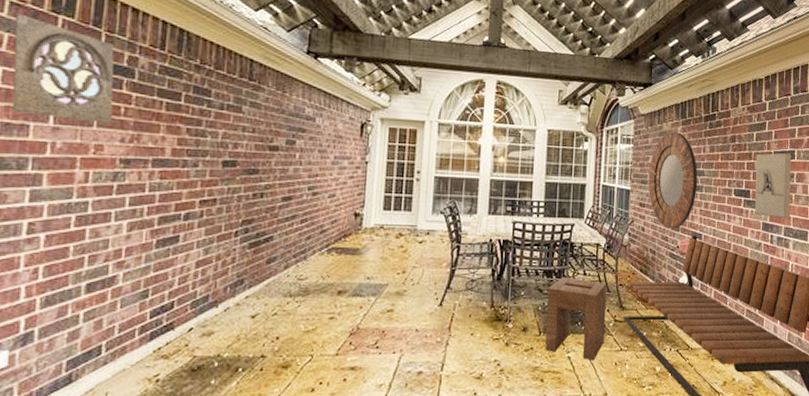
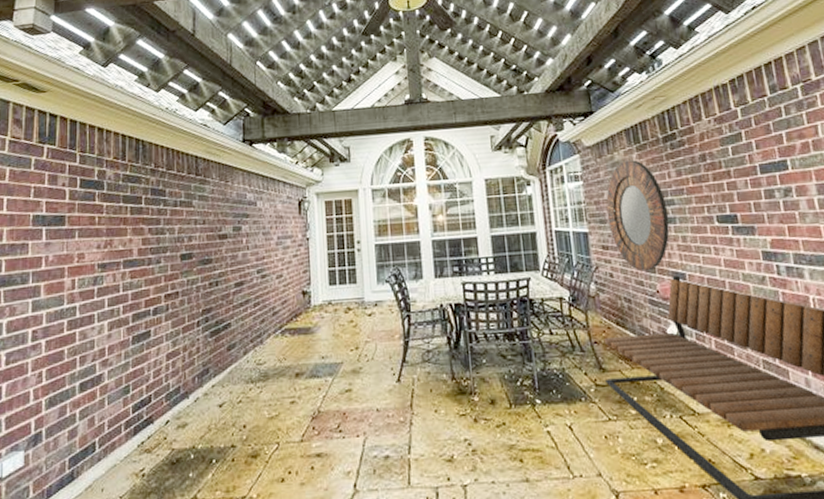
wall ornament: present [12,13,115,123] -> none [13,149,90,234]
stool: present [545,277,607,361] -> none [512,339,588,435]
wall sculpture: present [755,153,792,219] -> none [736,163,799,244]

